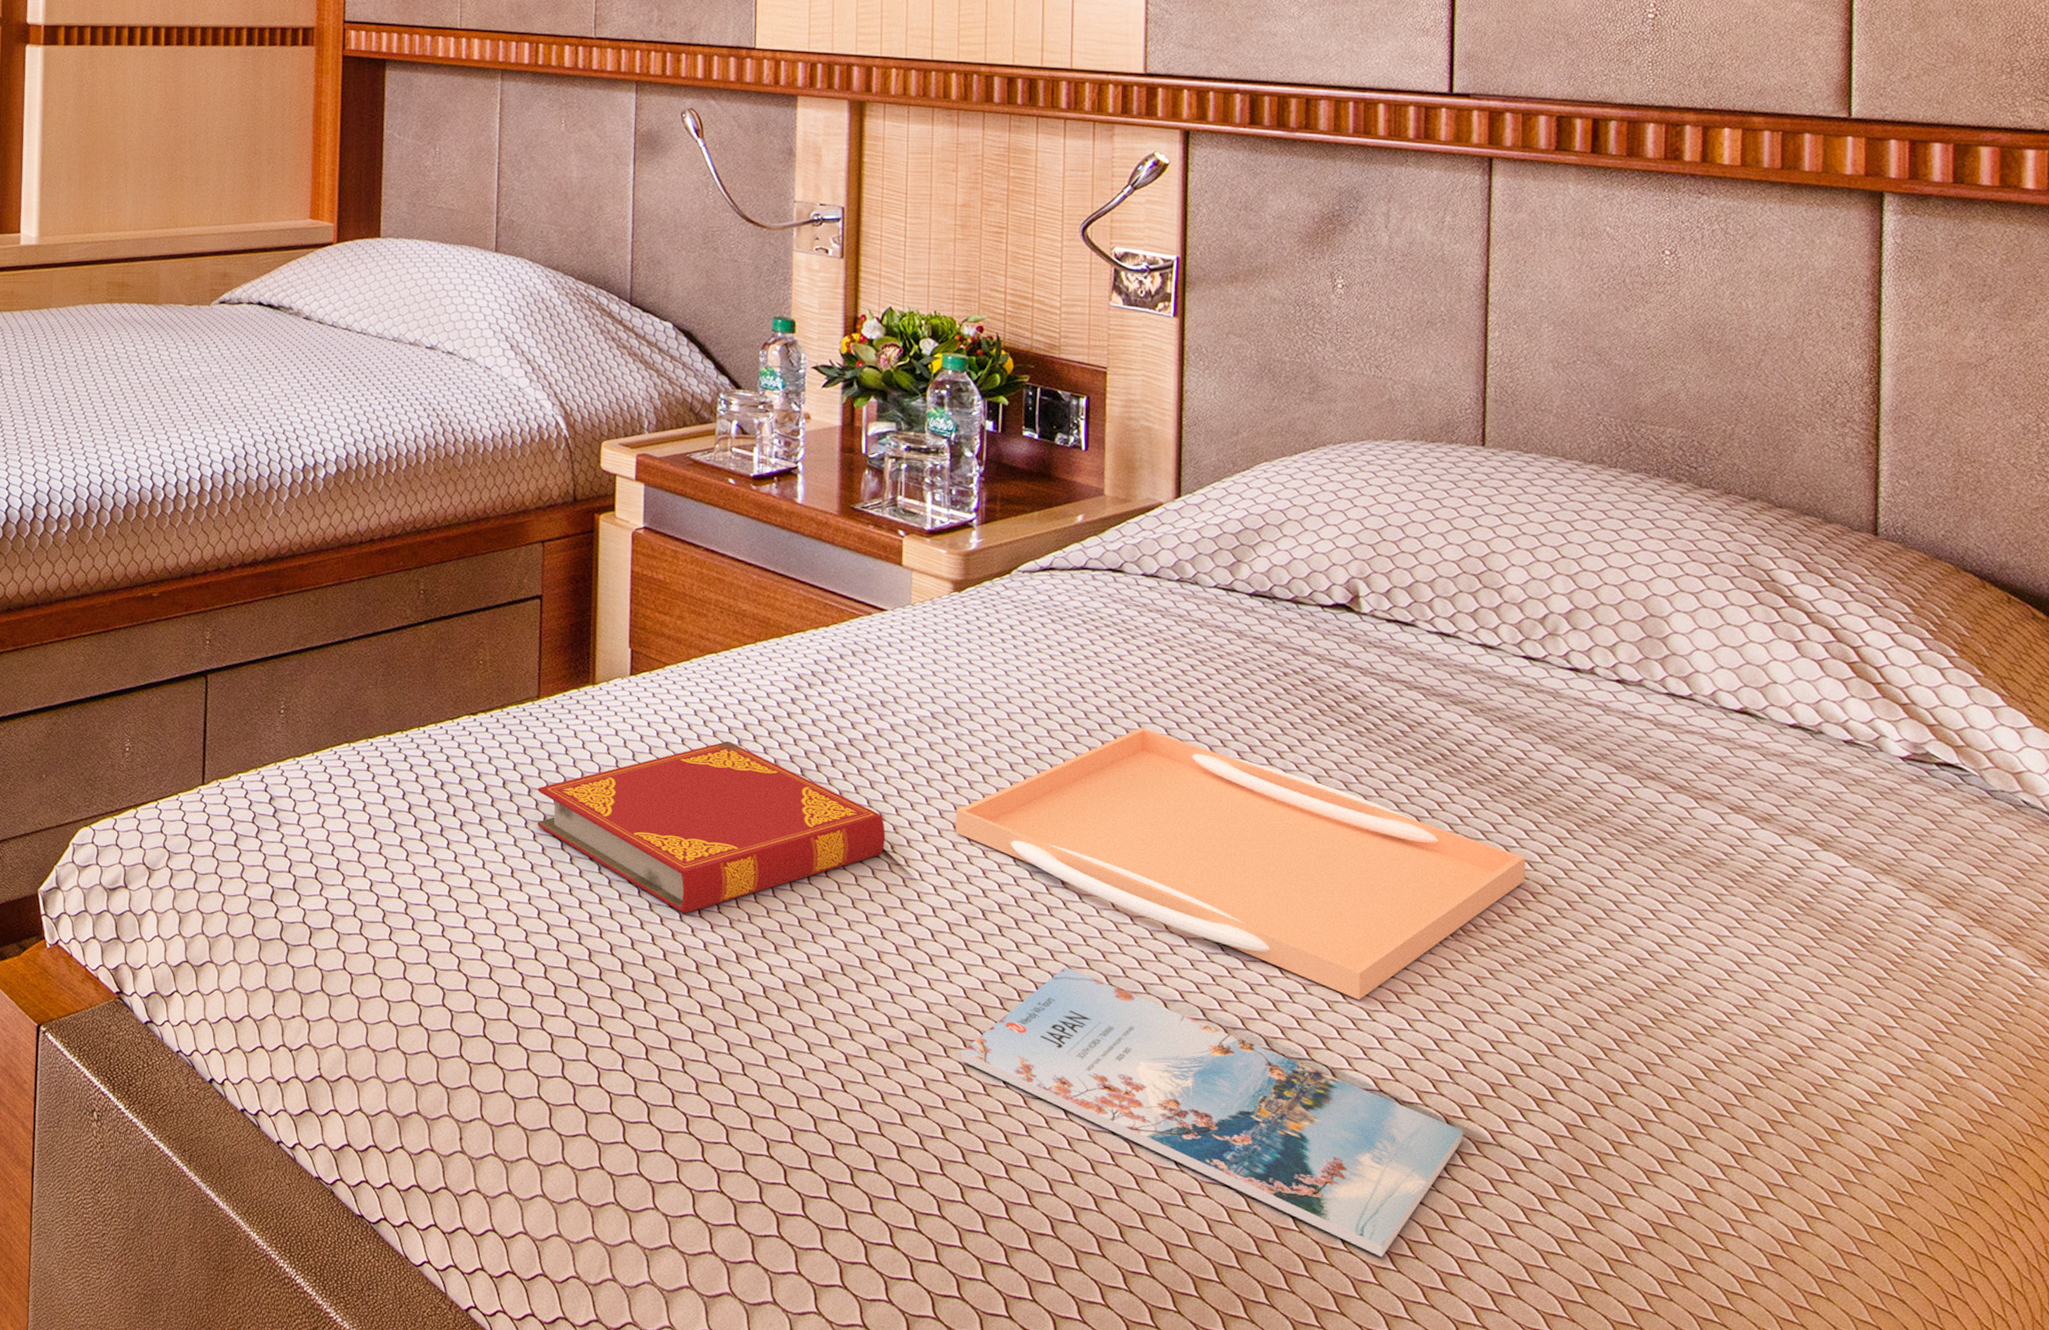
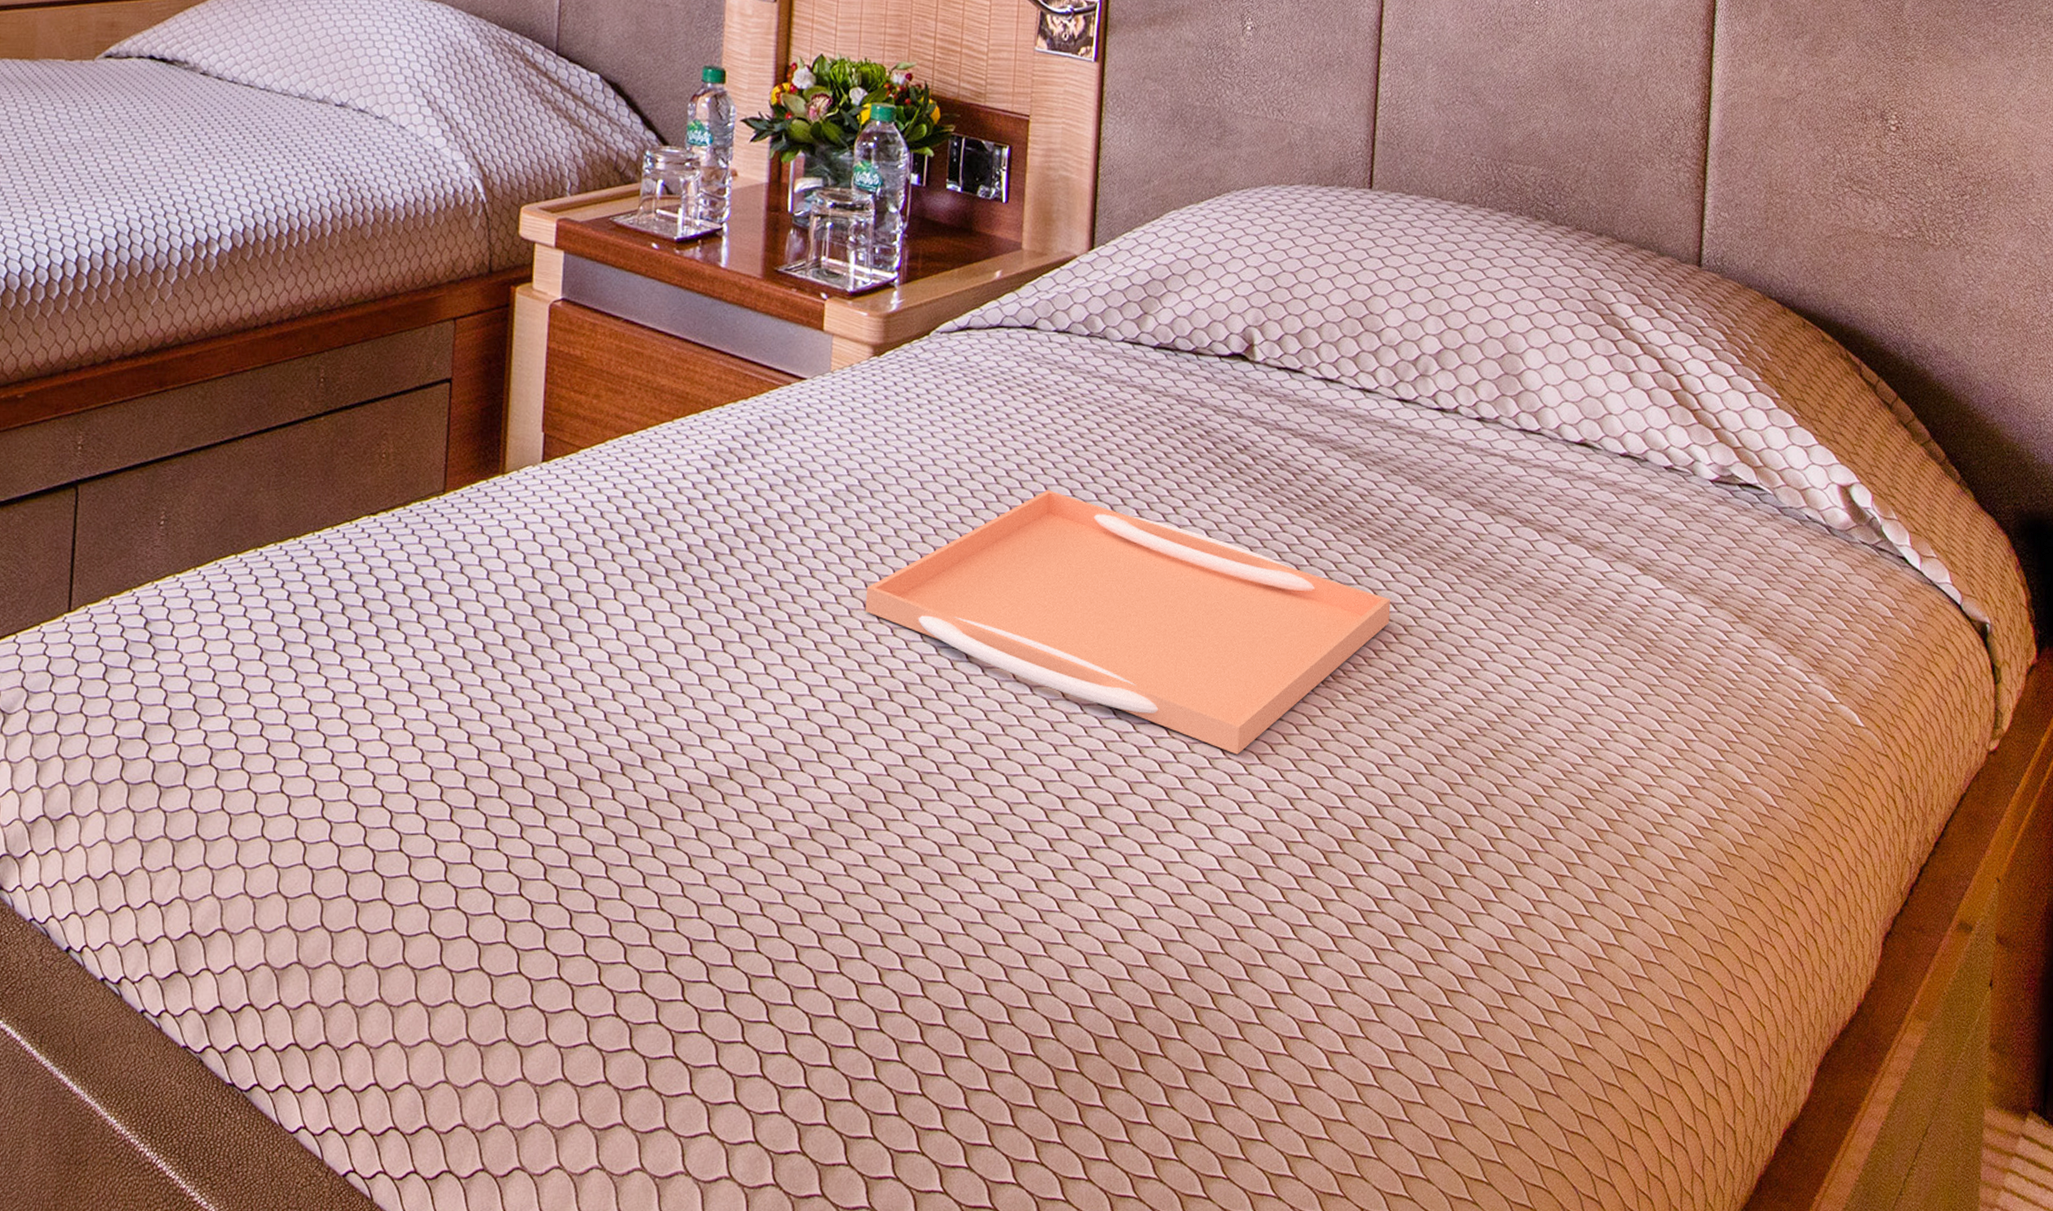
hardback book: present [536,741,885,913] -> none [437,529,796,718]
magazine: present [961,966,1463,1258] -> none [862,743,1325,1013]

